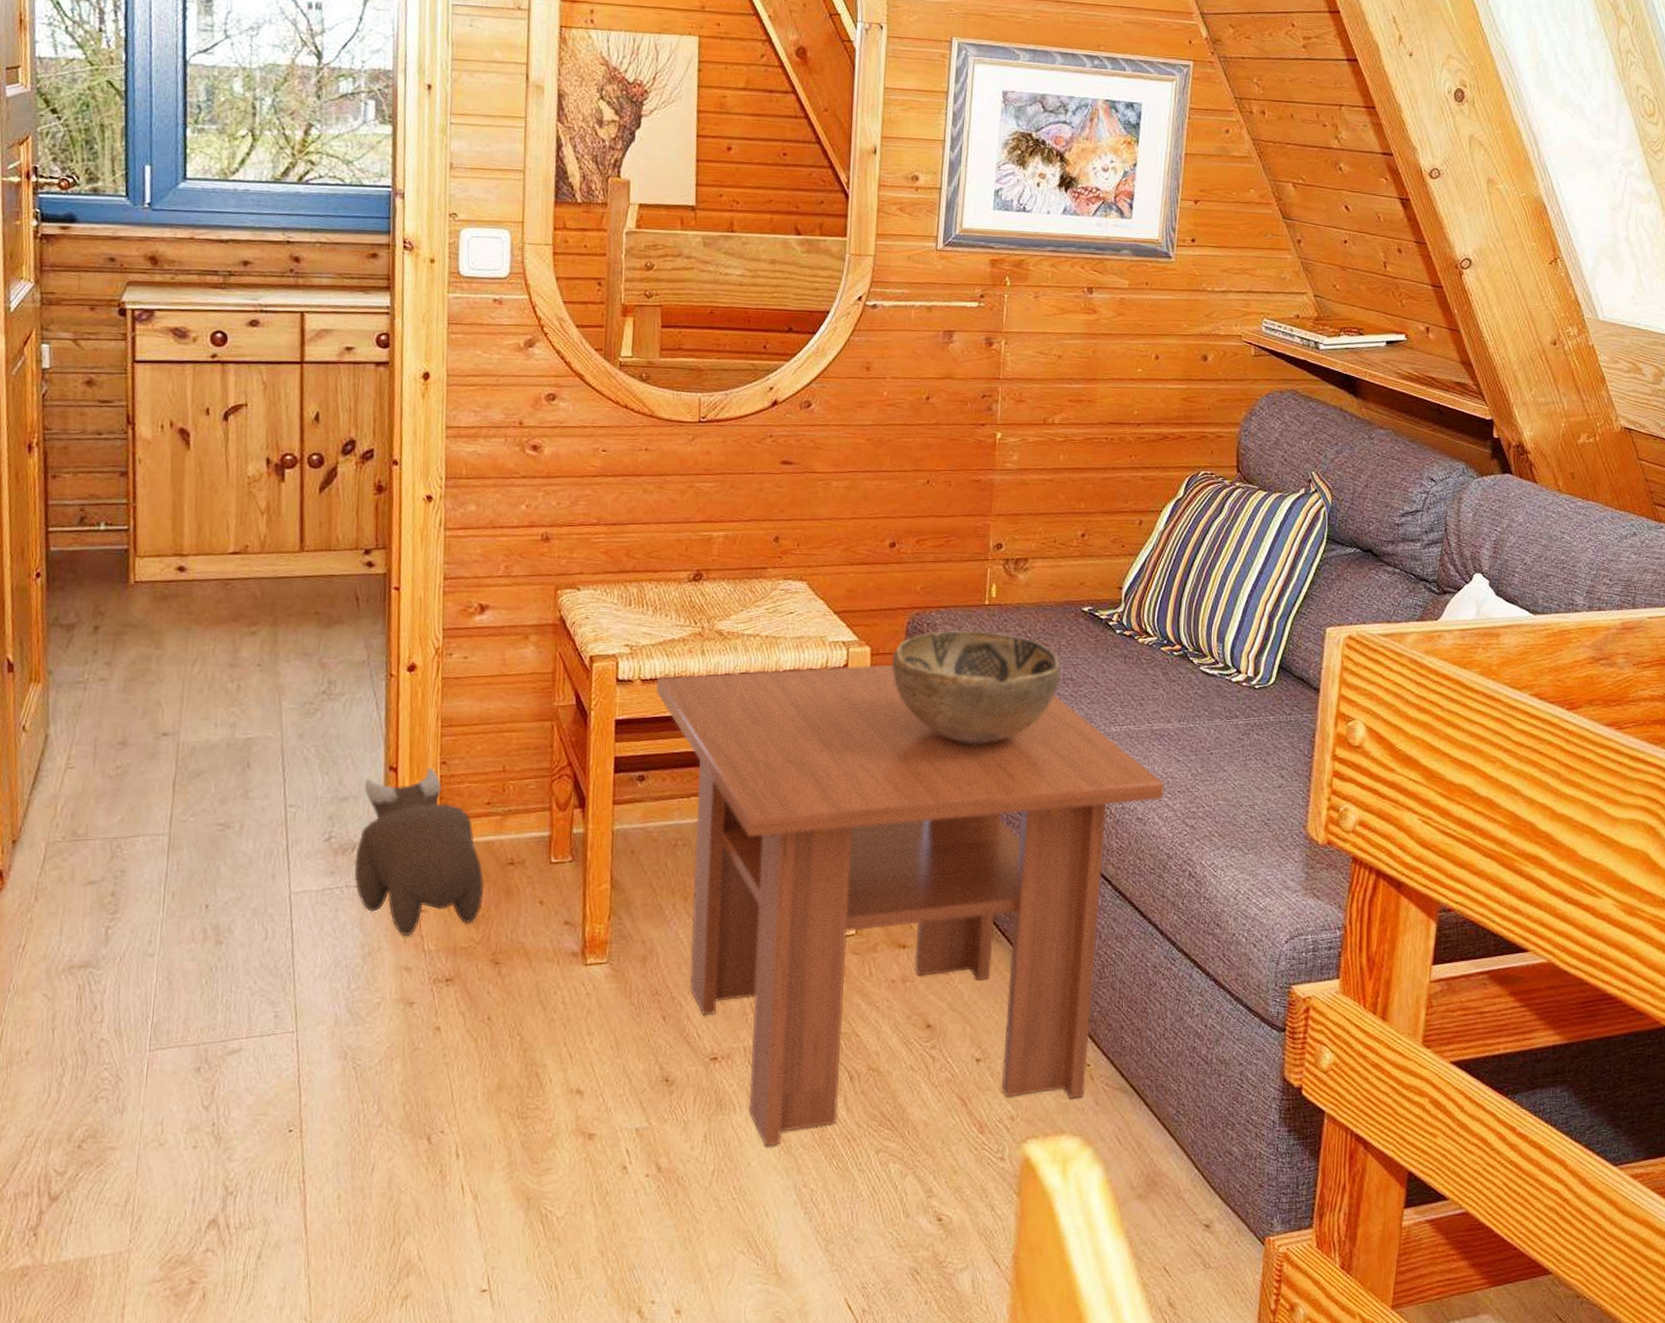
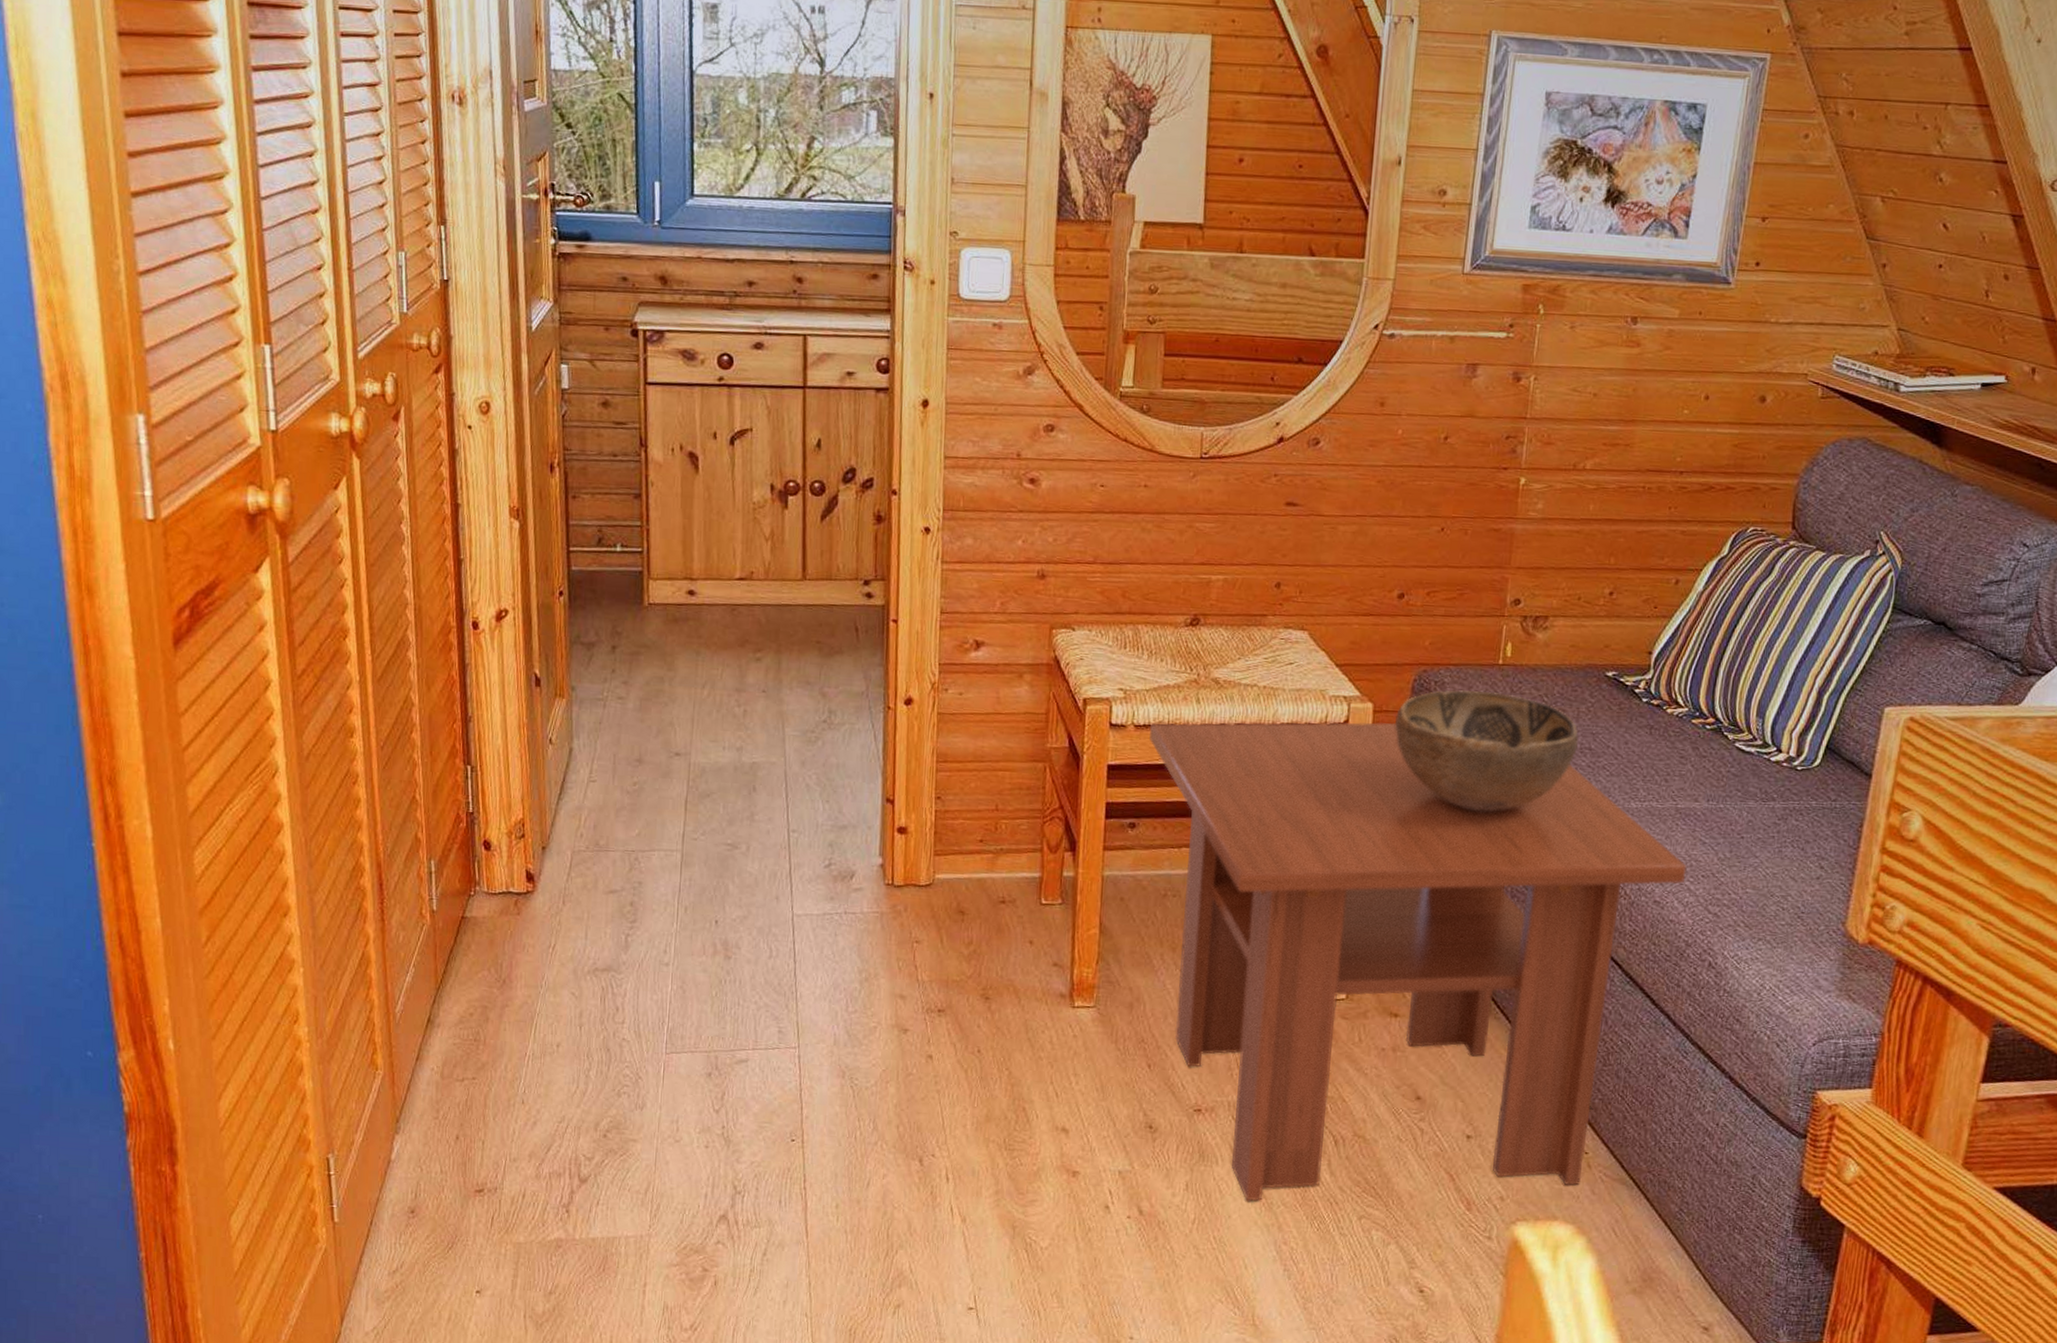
plush toy: present [354,767,485,935] -> none [852,801,976,965]

